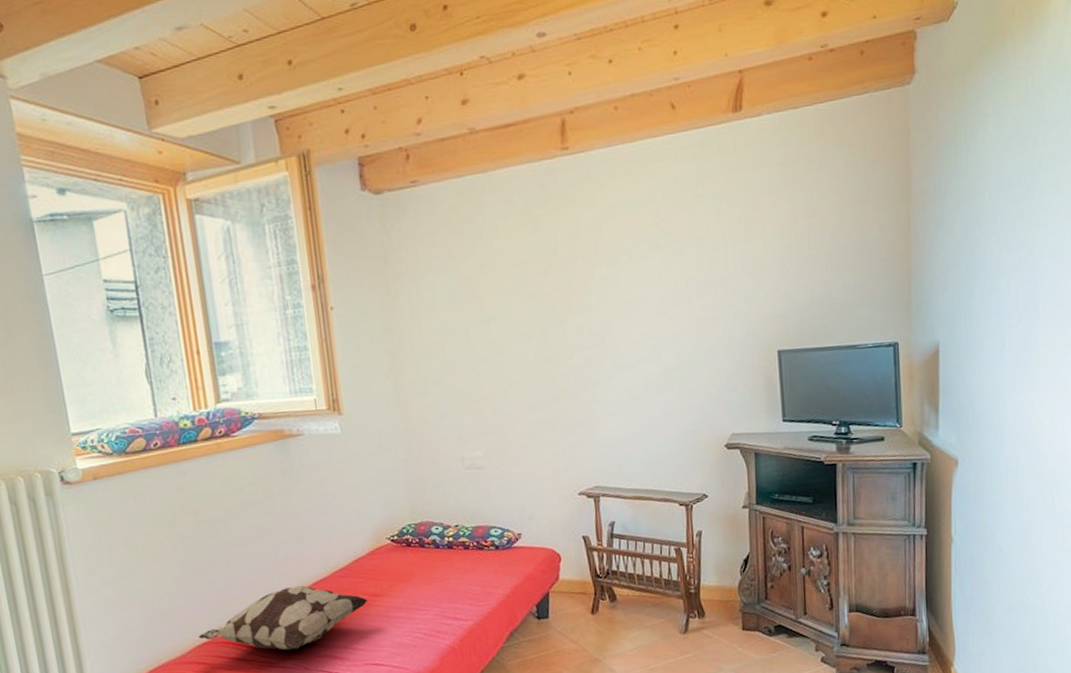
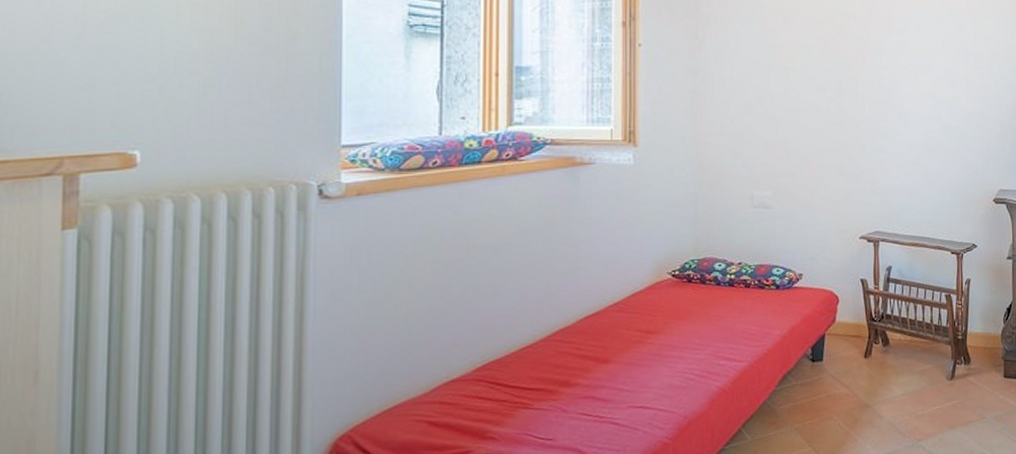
decorative pillow: present [198,586,368,650] -> none [447,319,641,390]

